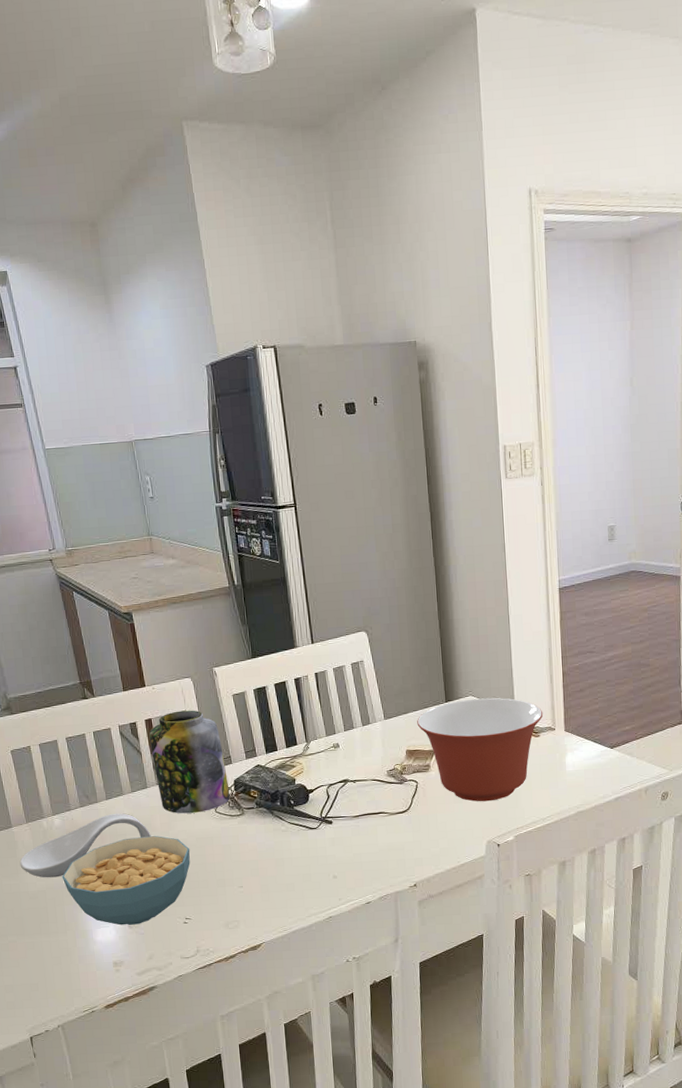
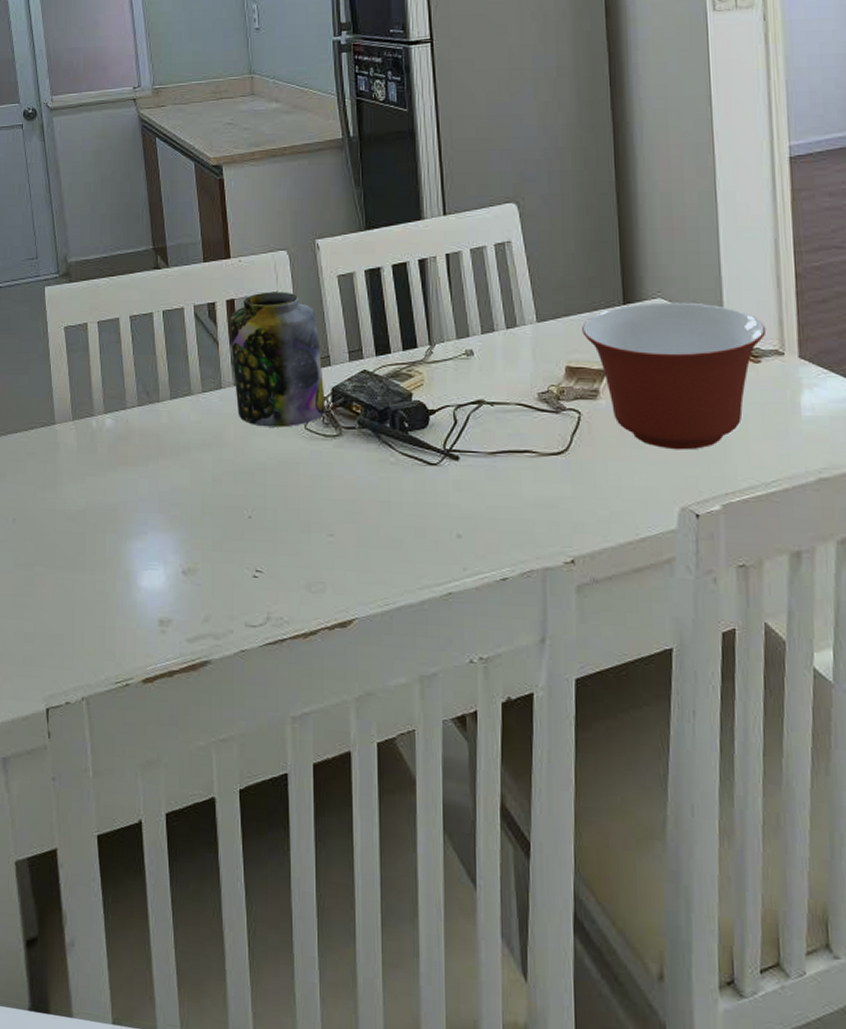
spoon rest: present [19,813,151,878] -> none [59,419,221,495]
cereal bowl: present [62,835,190,925] -> none [107,452,268,571]

